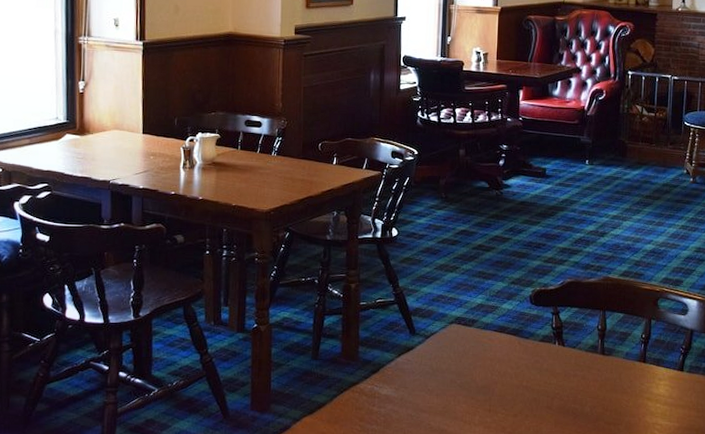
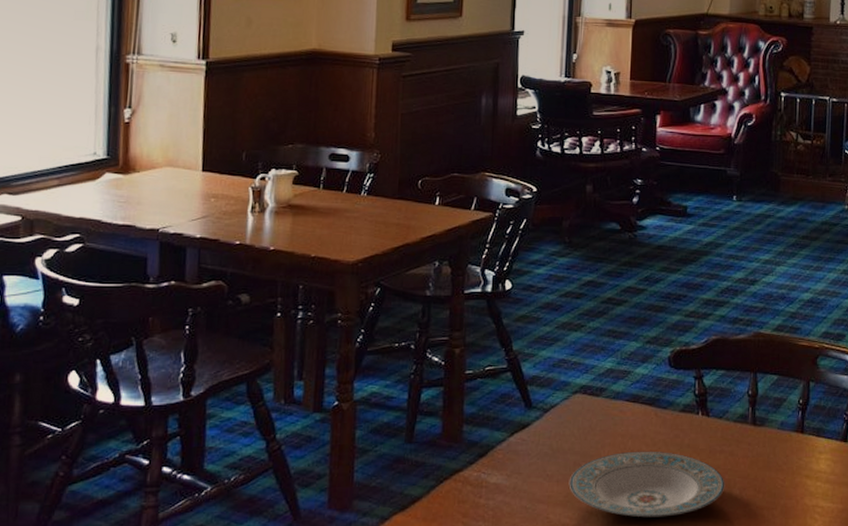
plate: none [446,373,578,428] -> present [568,451,725,518]

